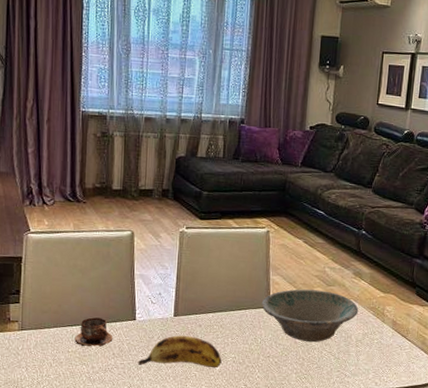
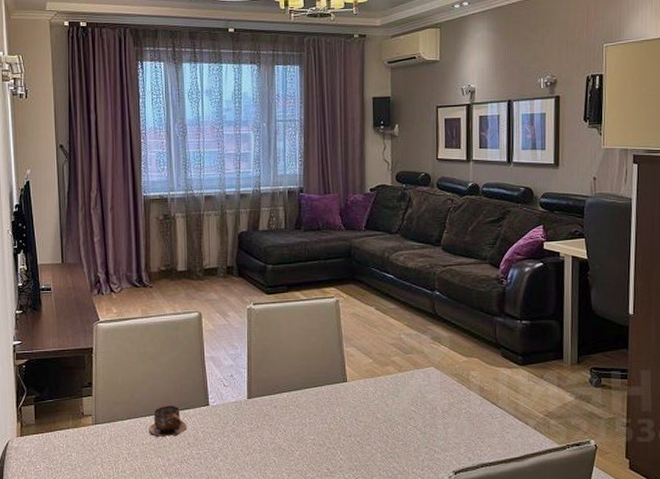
banana: present [137,335,222,369] -> none [213,419,301,454]
bowl: present [261,289,359,343] -> none [337,359,441,417]

